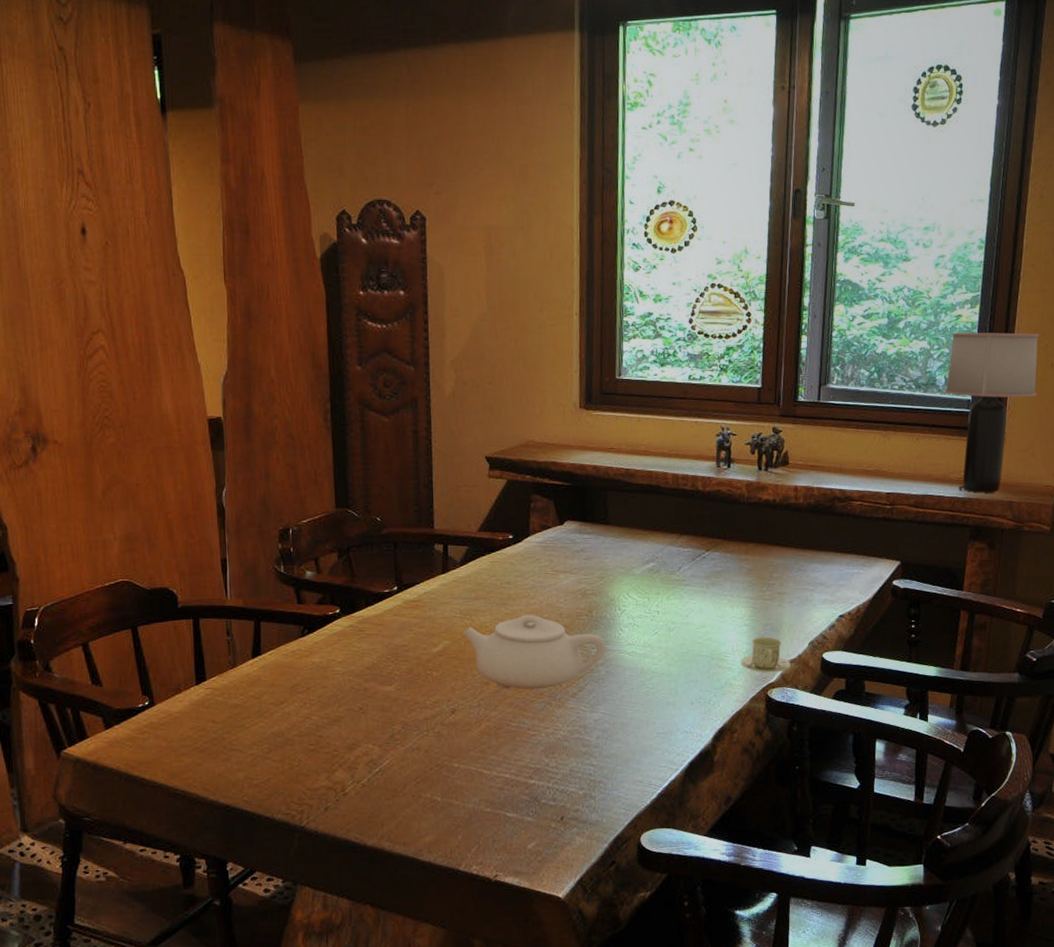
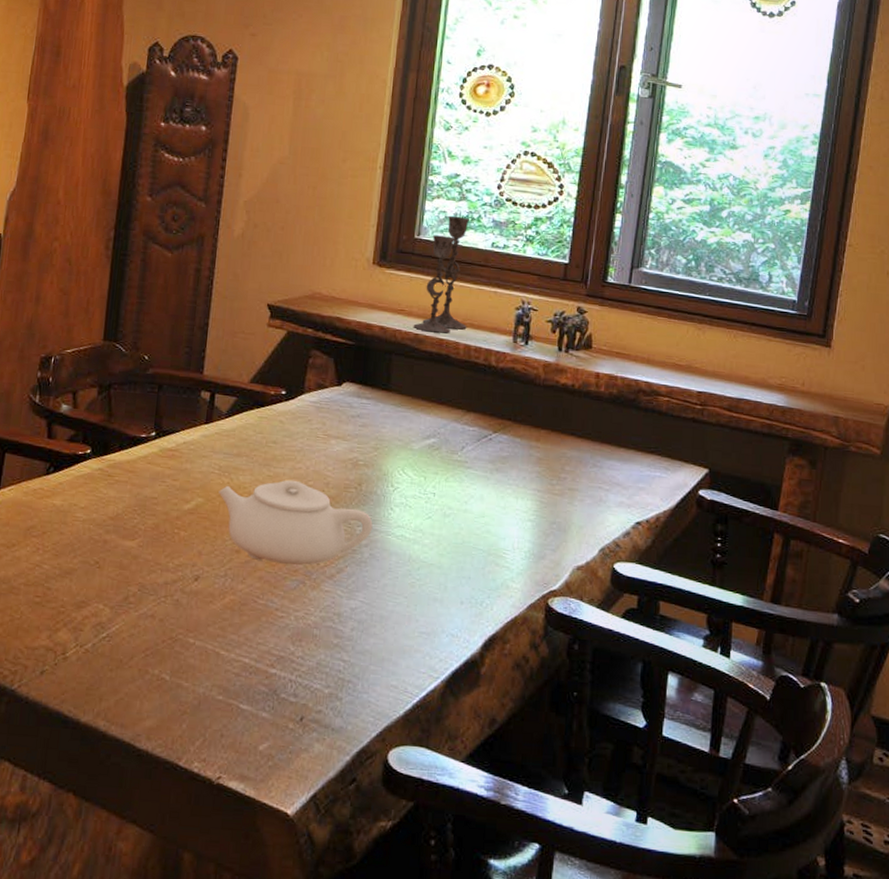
candlestick: none [623,353,673,466] -> present [413,215,469,334]
cup and saucer: present [740,636,791,673] -> none [520,535,578,579]
table lamp: present [944,332,1040,493] -> none [767,227,875,405]

